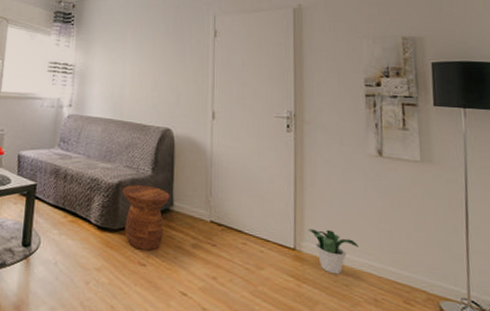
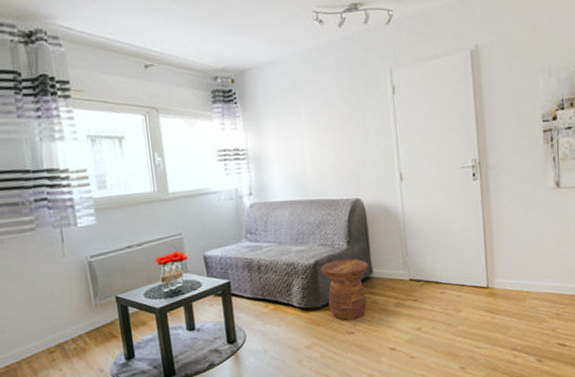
potted plant: present [309,229,358,275] -> none [499,263,542,301]

